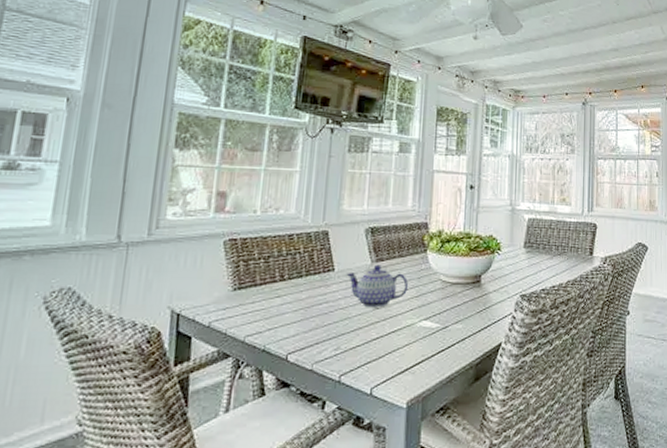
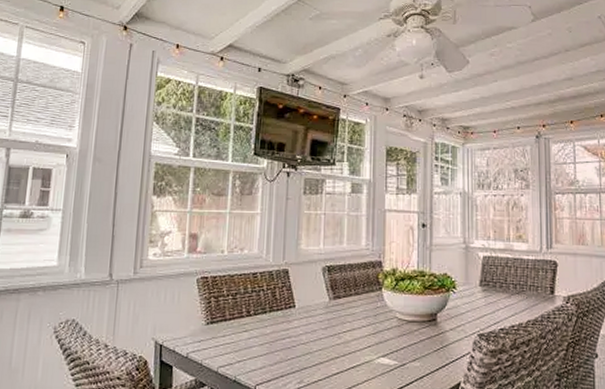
teapot: present [346,264,409,308] -> none [306,302,366,344]

